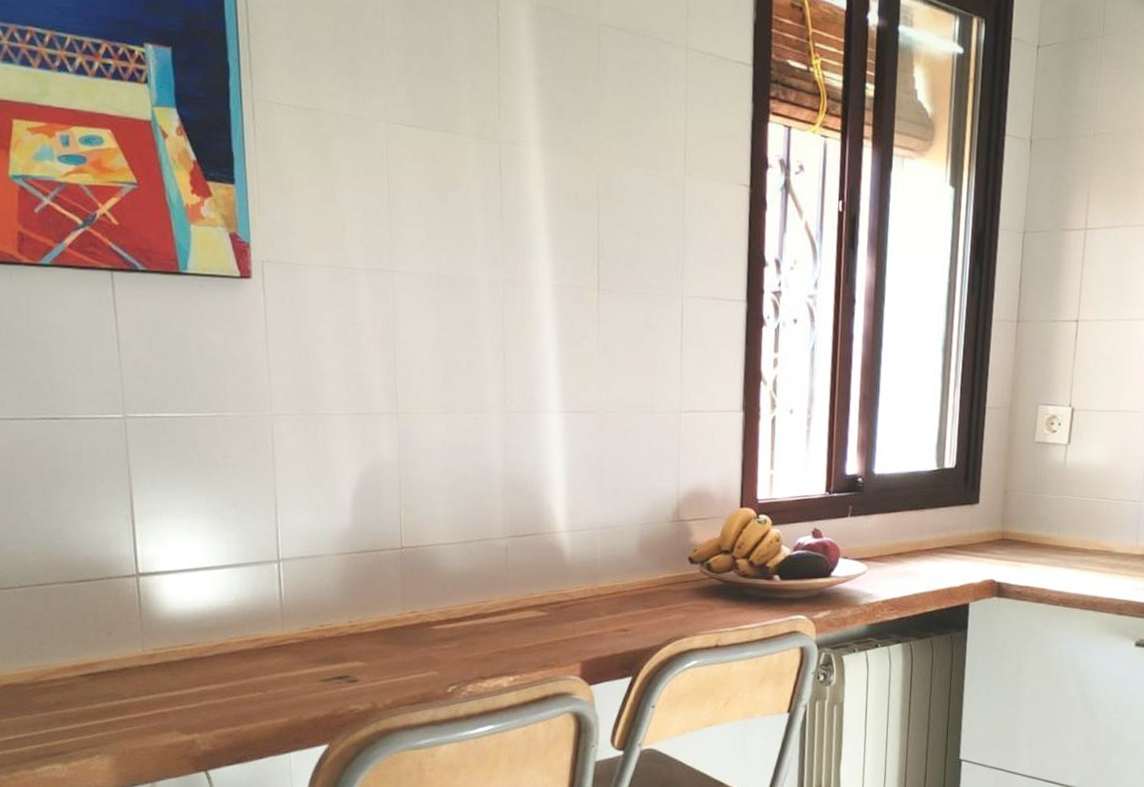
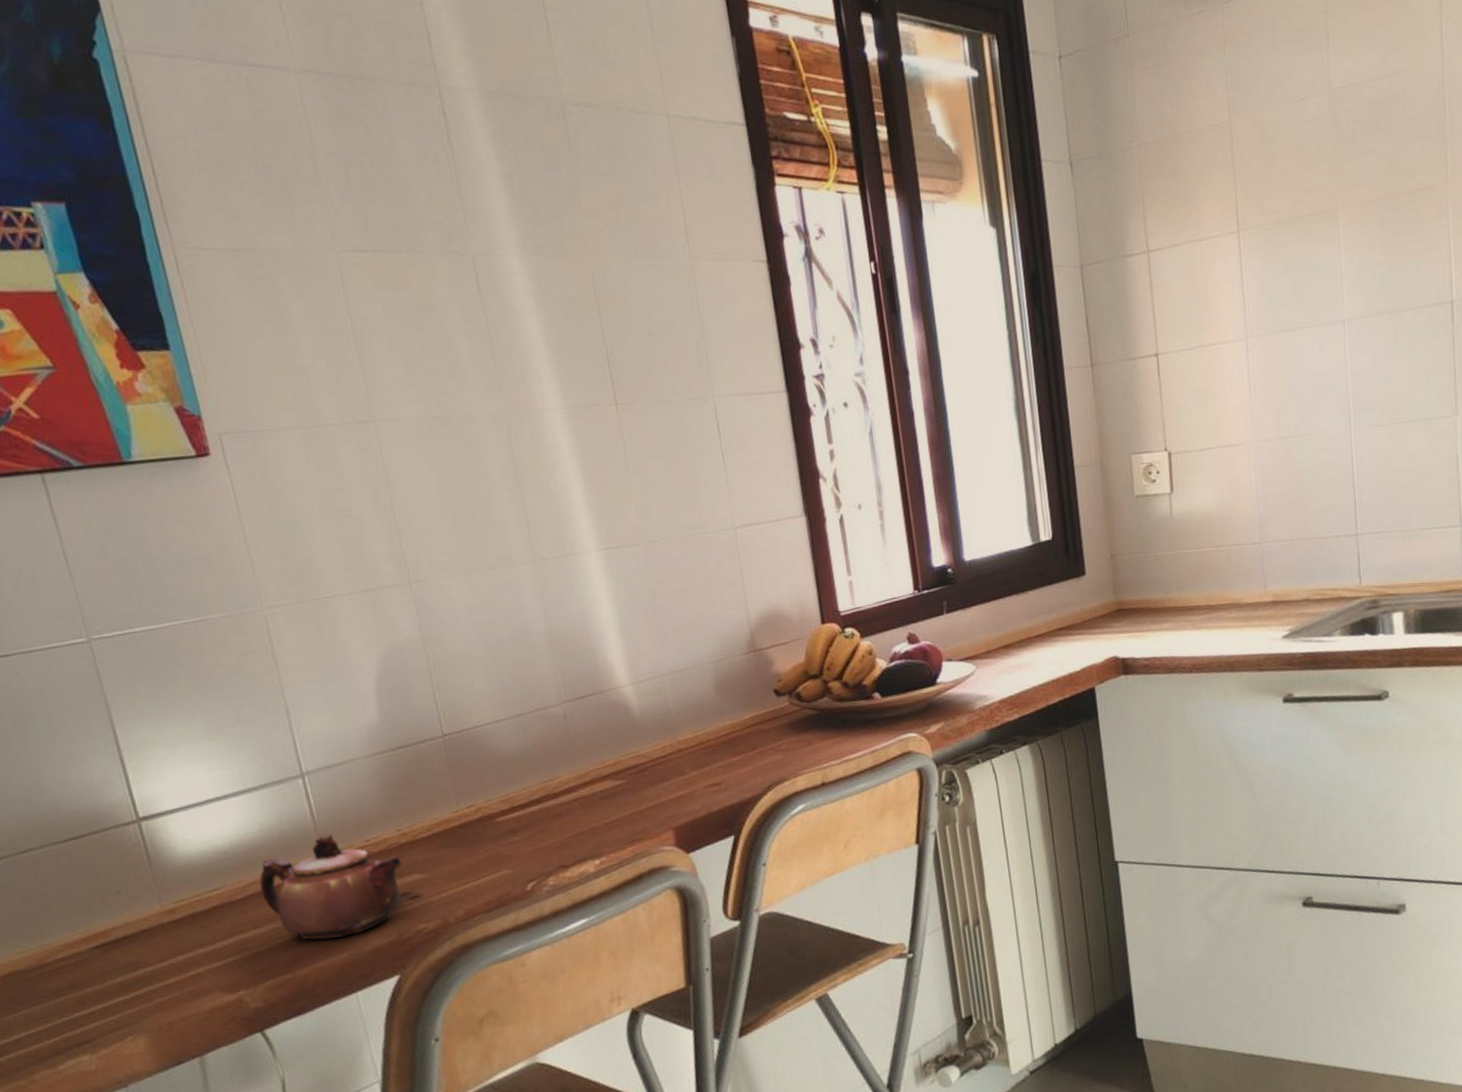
teapot: none [226,614,348,704] -> present [259,834,403,940]

